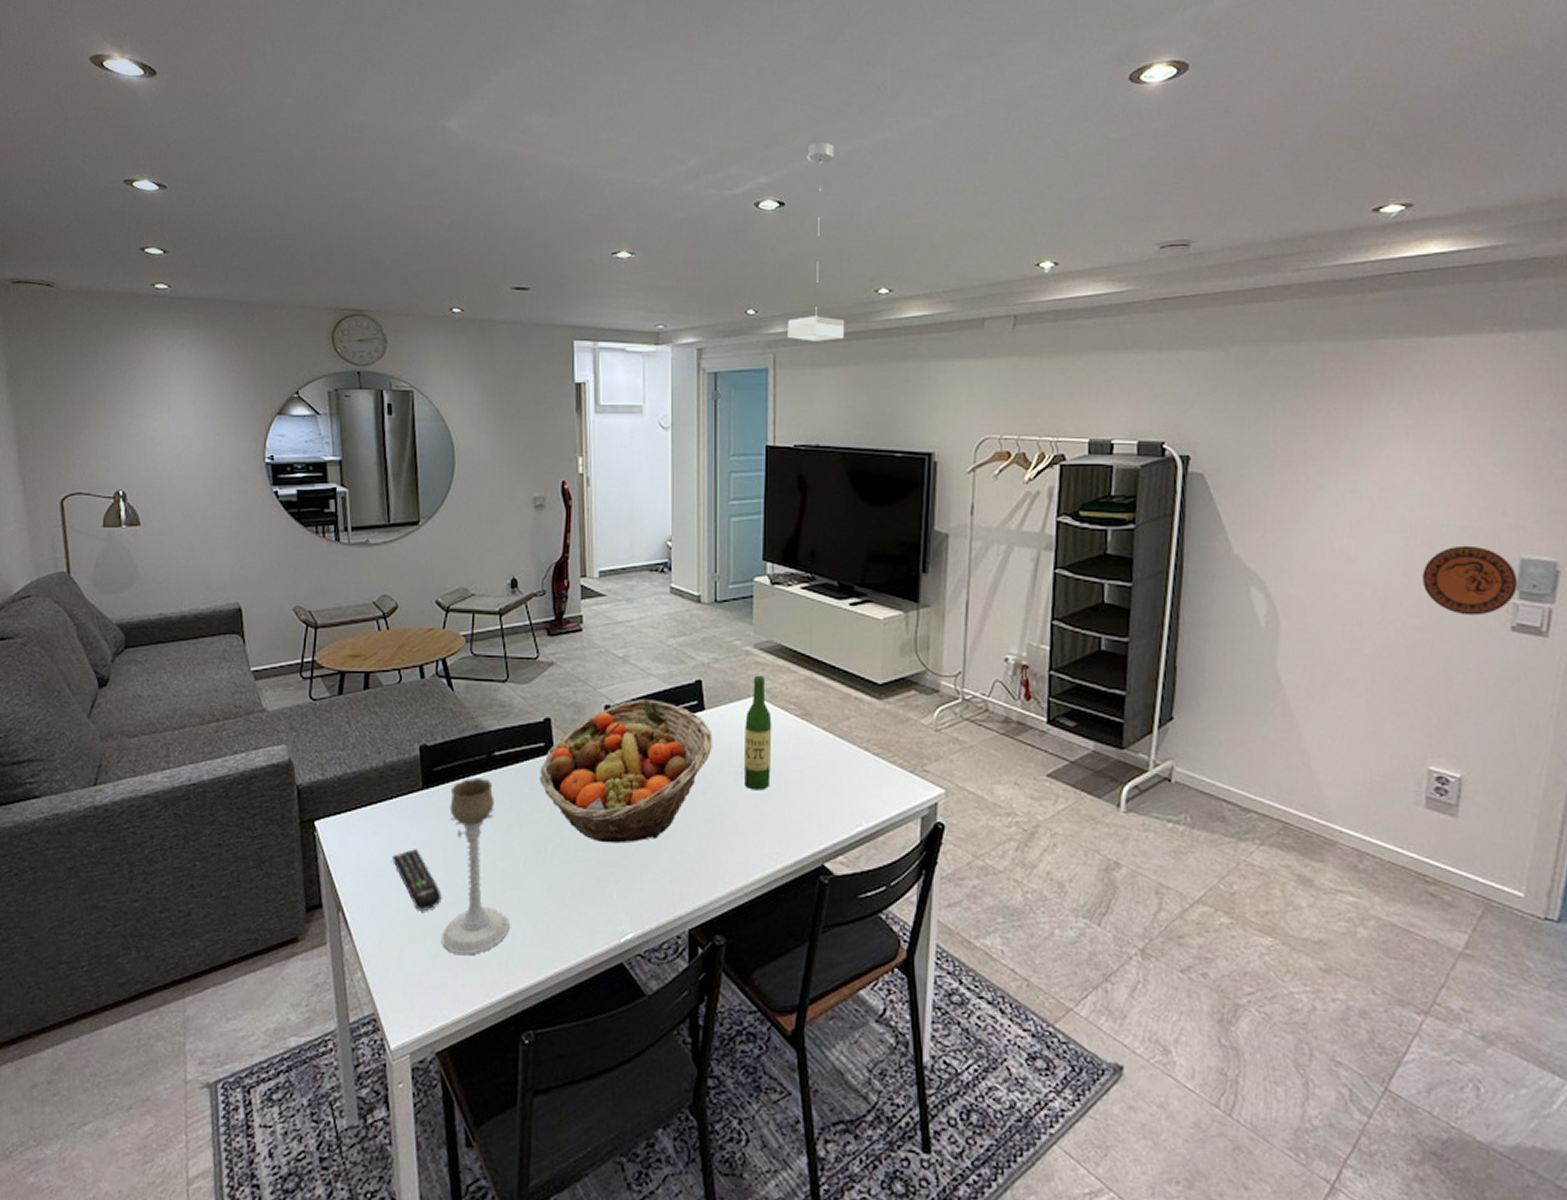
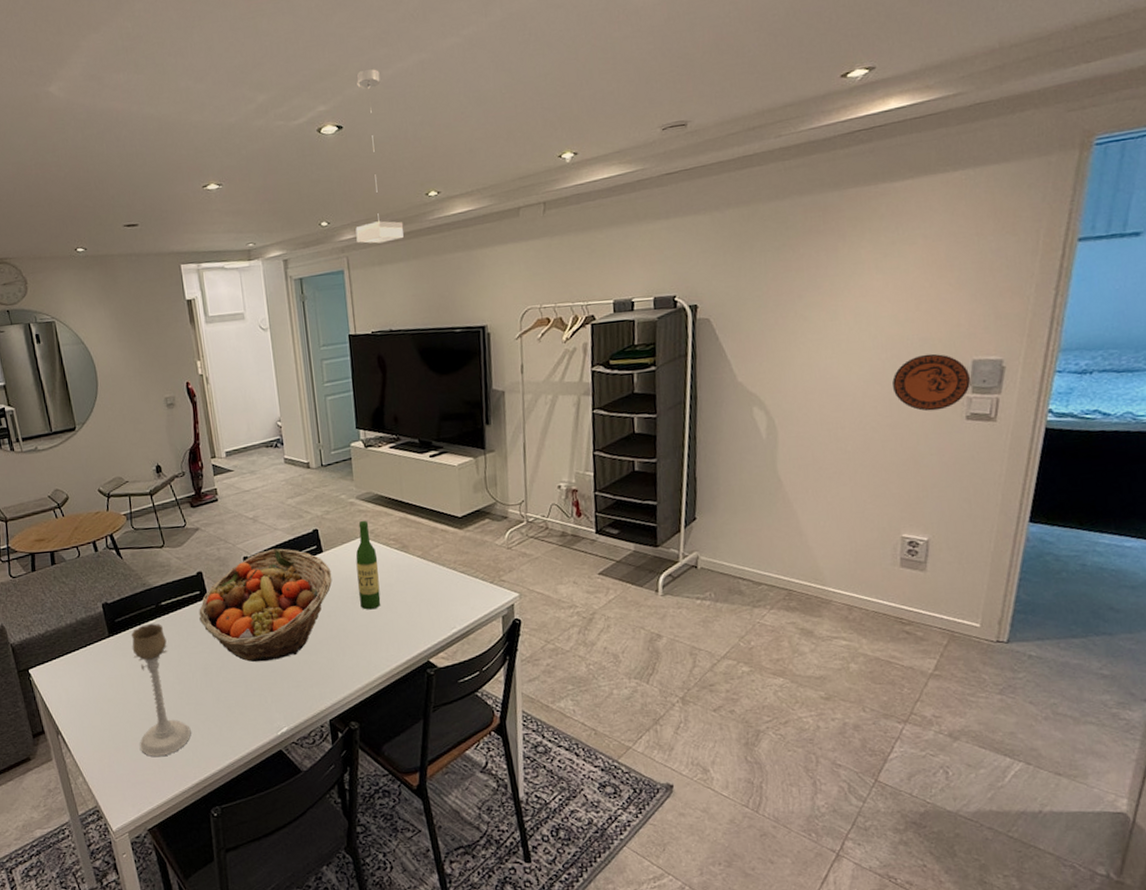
remote control: present [391,849,442,911] -> none [92,682,136,728]

